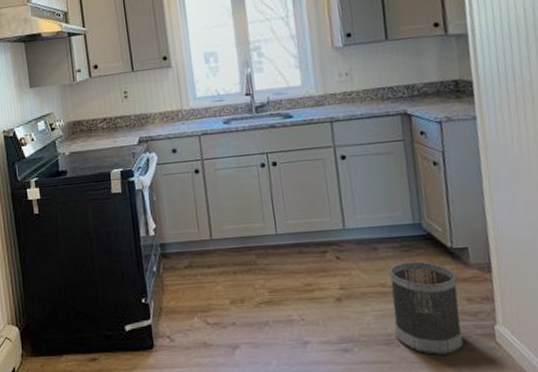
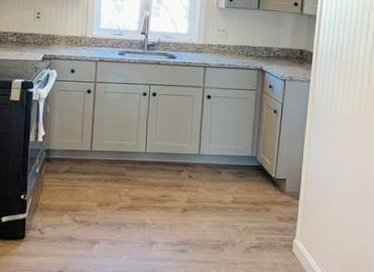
wastebasket: present [389,261,463,355] -> none [222,185,274,259]

